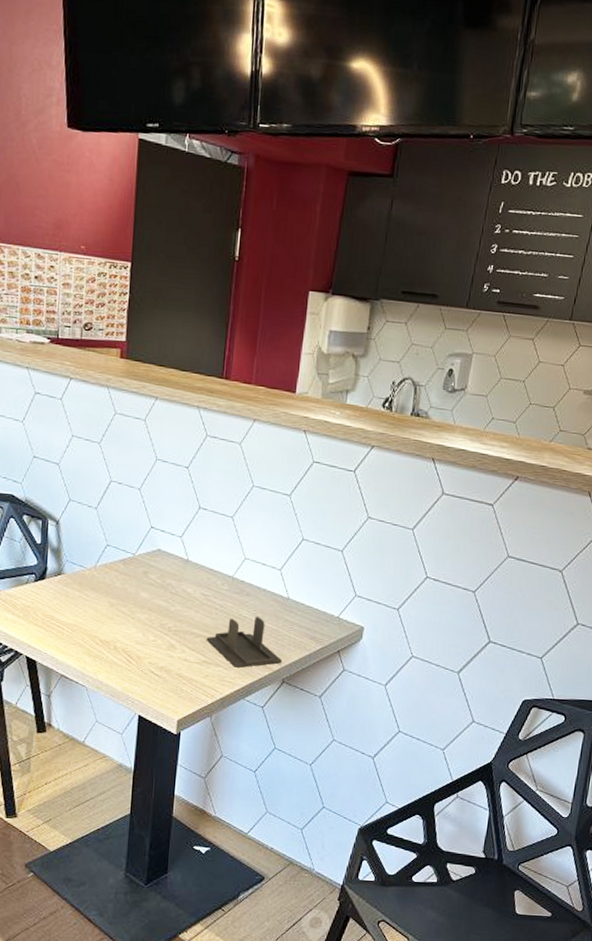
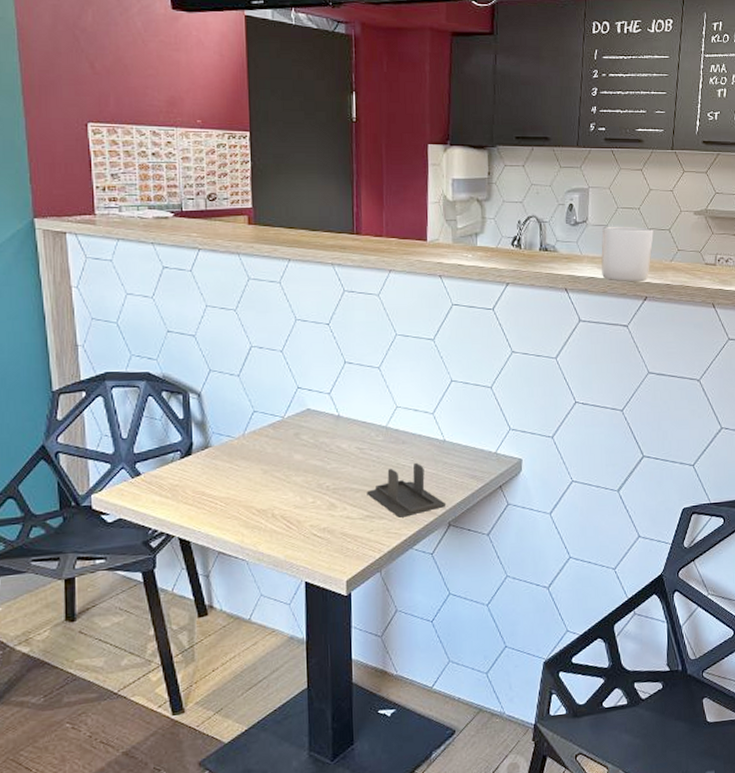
mug: none [473,396,536,461] -> present [601,226,654,282]

